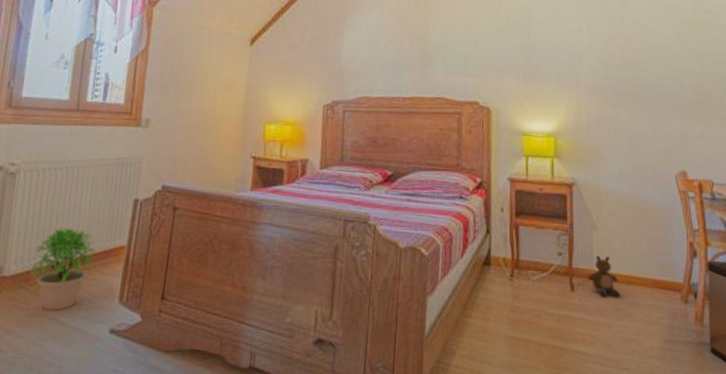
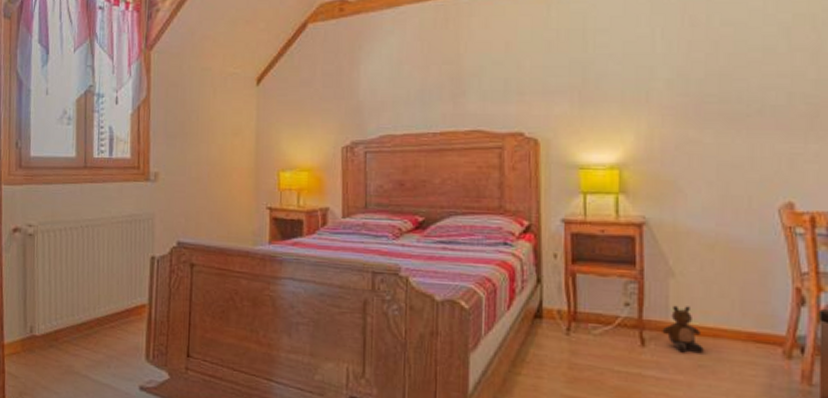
potted plant: present [30,227,99,311] -> none [59,286,121,369]

